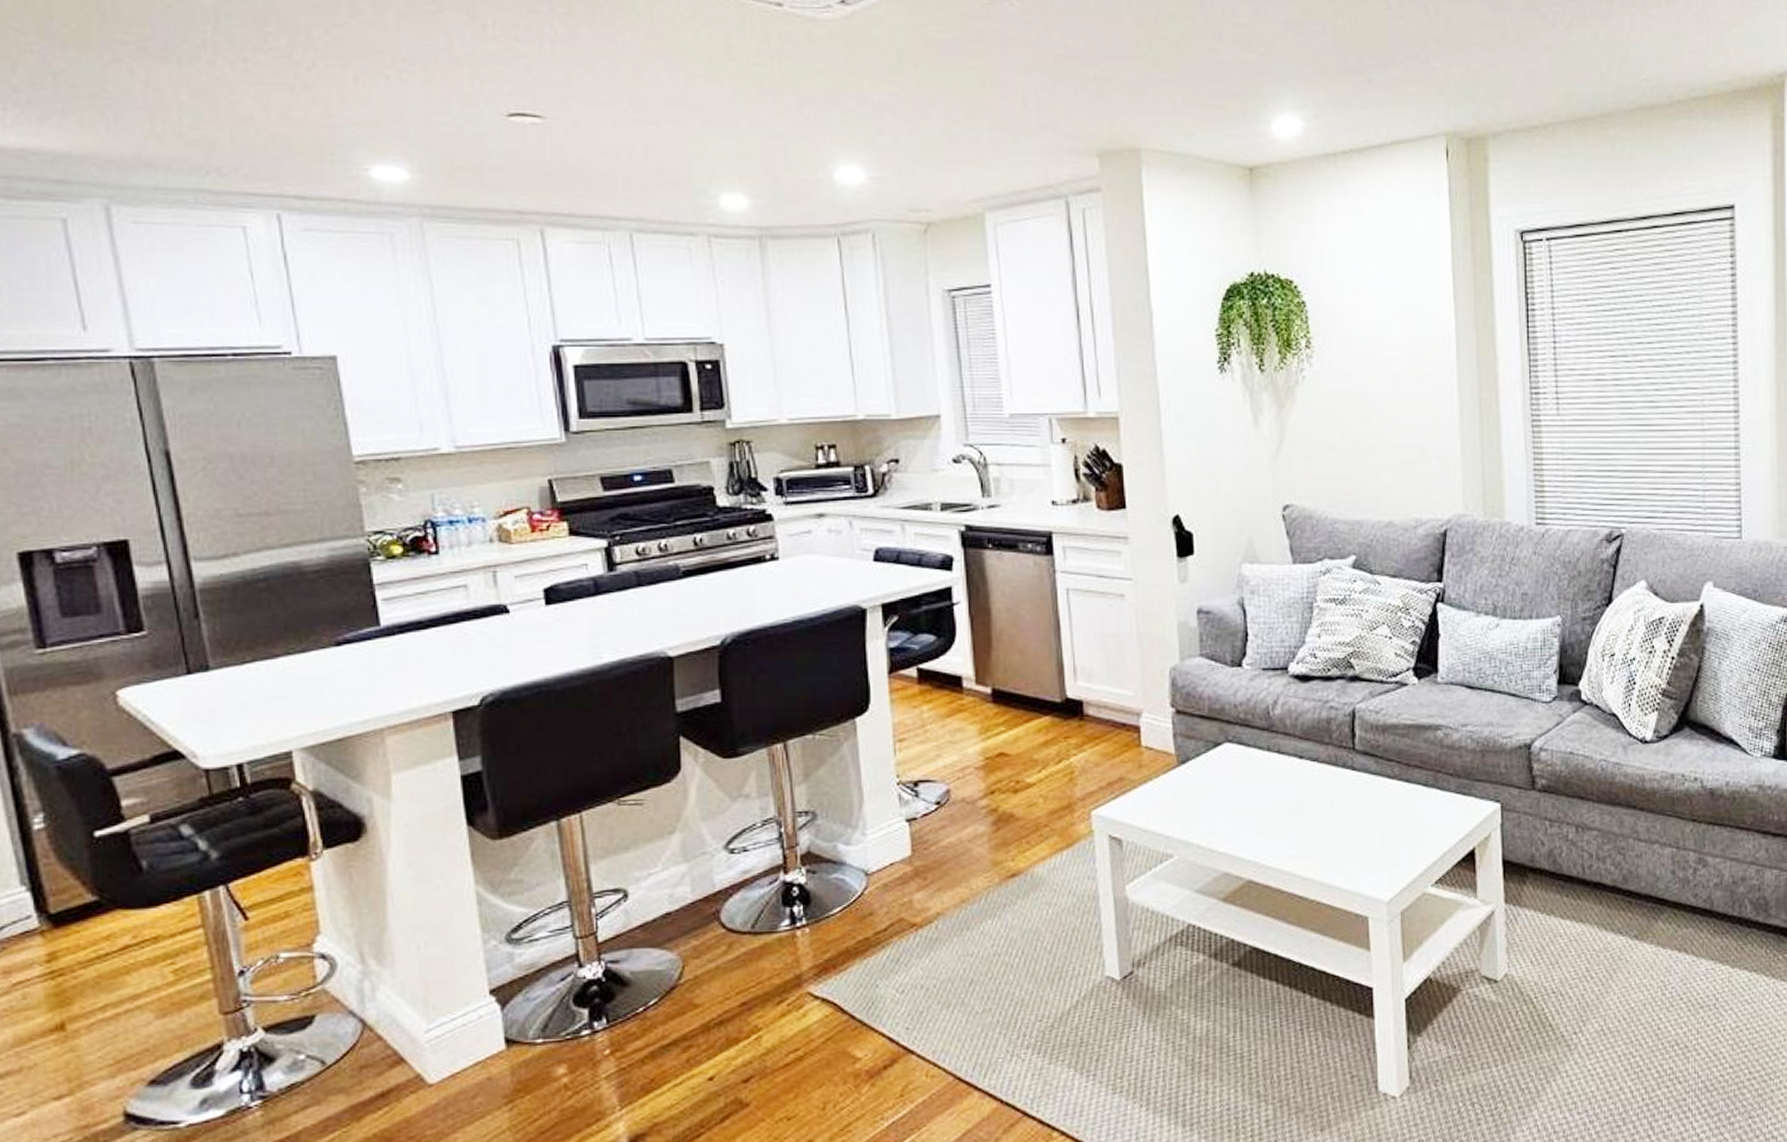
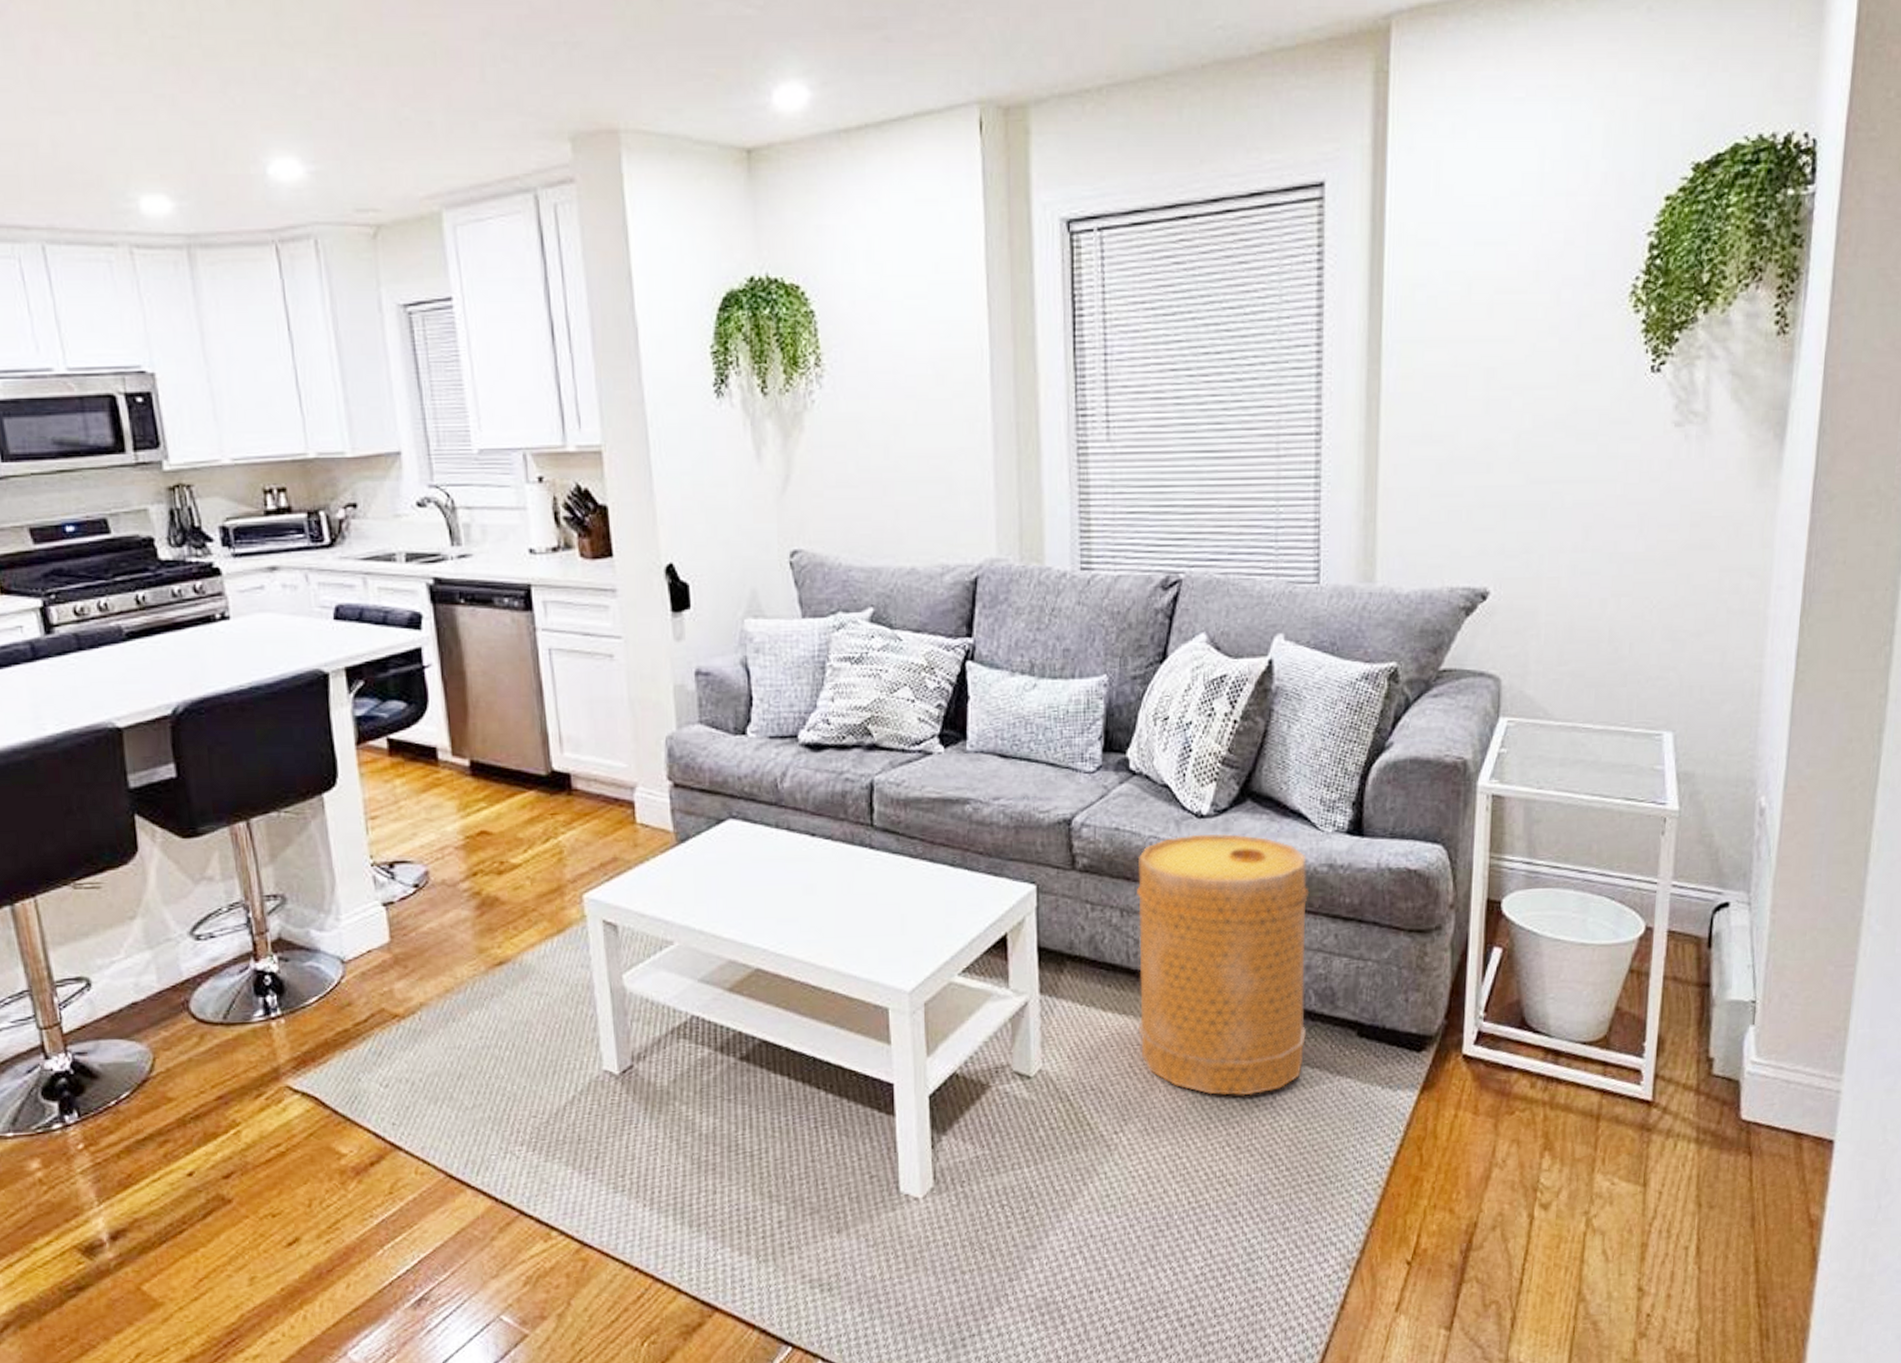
basket: none [1590,757,1743,998] -> present [1137,833,1310,1096]

